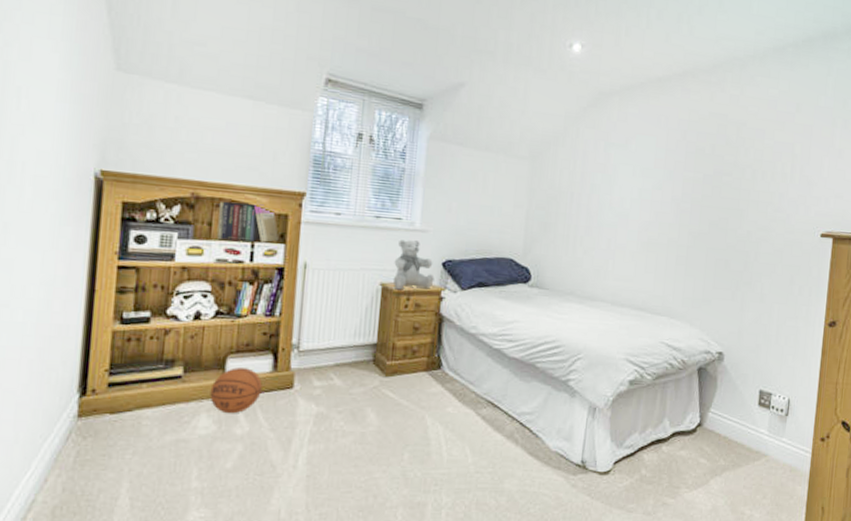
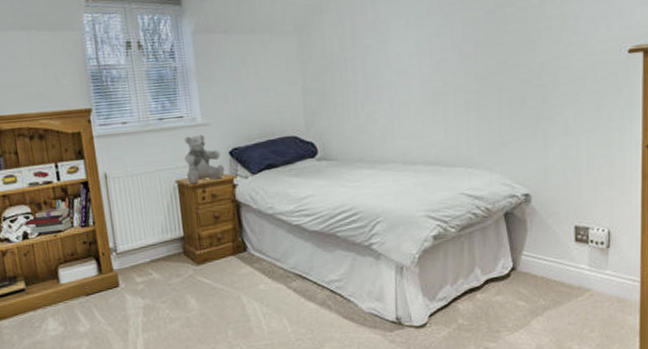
books: none [200,289,256,318] -> present [24,206,73,234]
basketball: present [209,367,262,414] -> none [50,274,94,316]
books: present [217,201,280,243] -> none [19,127,78,166]

